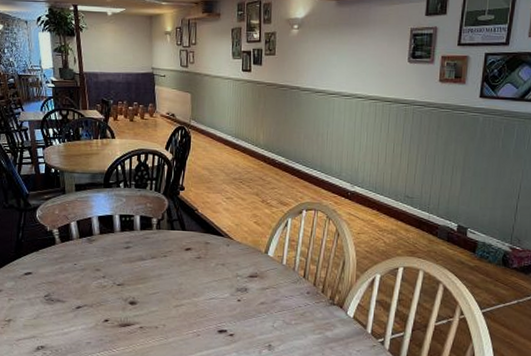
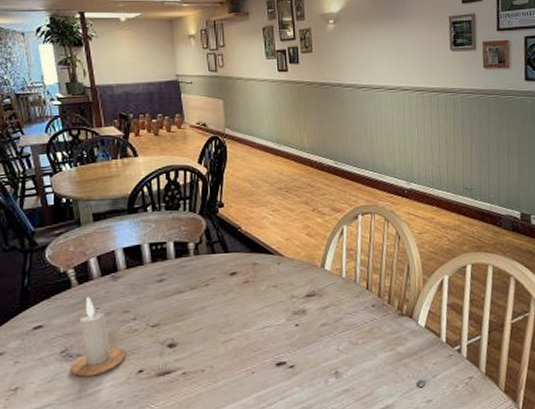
candle: none [52,254,95,319] -> present [71,297,125,377]

